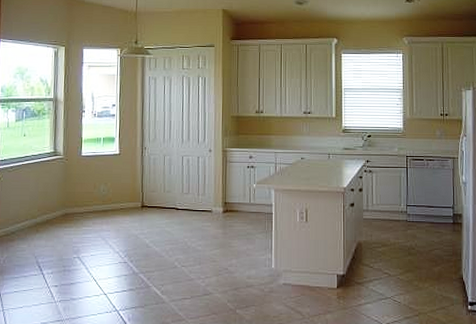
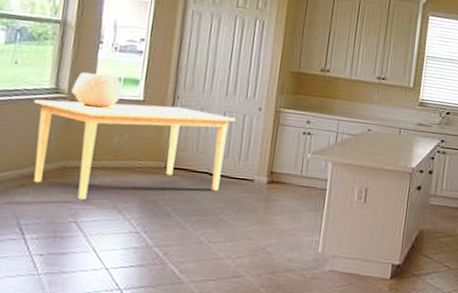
dining table: none [40,156,192,239] -> present [33,99,236,200]
ceramic pot: none [66,136,103,163] -> present [71,71,123,108]

